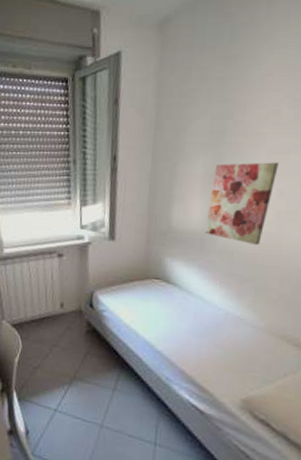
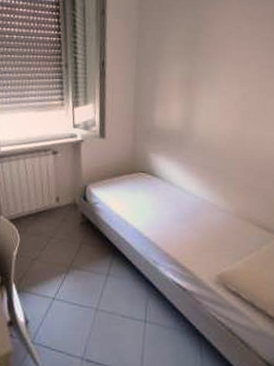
wall art: present [205,162,279,245] -> none [183,70,241,141]

